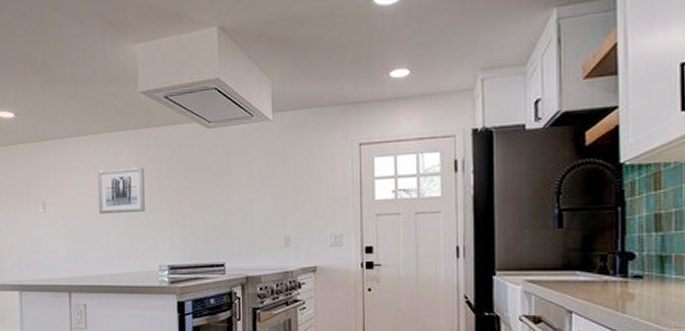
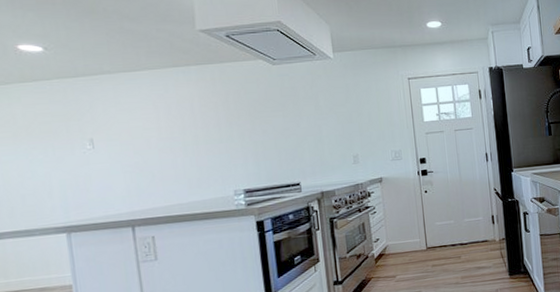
wall art: present [98,167,145,214] -> none [157,101,214,147]

